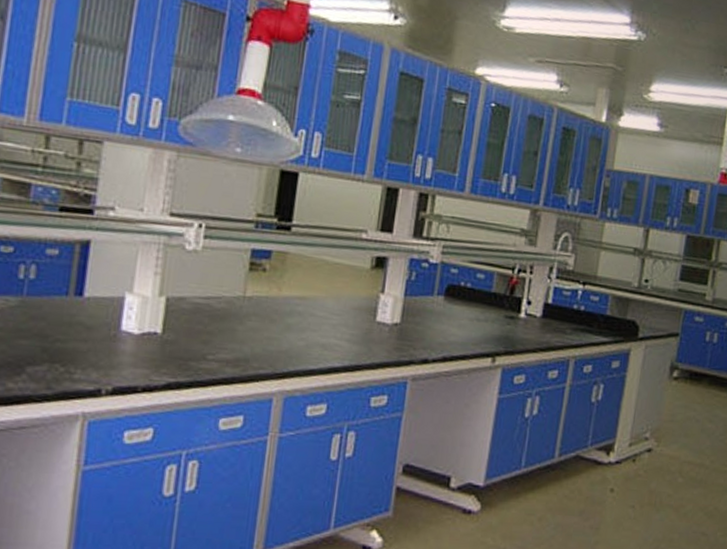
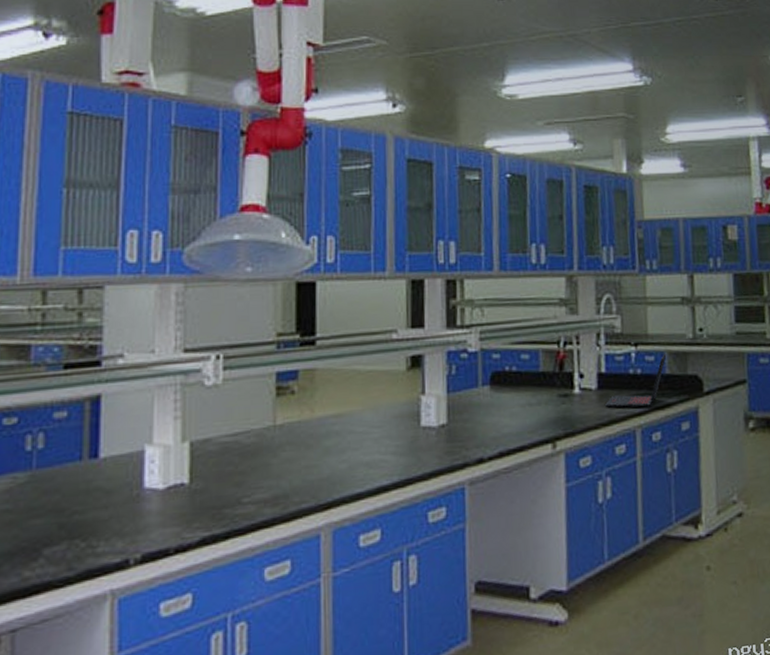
laptop: none [546,296,611,342] -> present [605,353,667,409]

